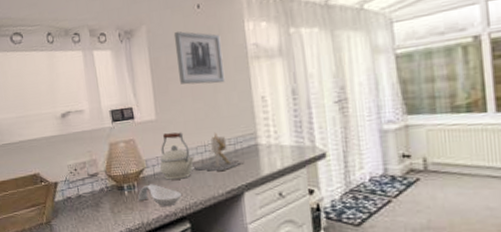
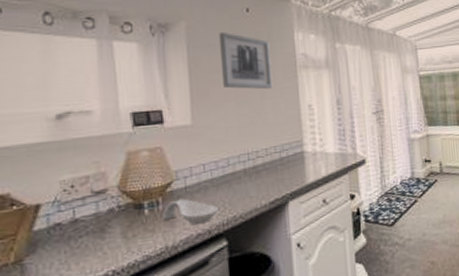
kettle: present [159,132,194,180] -> none [193,139,235,193]
architectural model: present [193,133,245,171] -> none [233,140,290,181]

